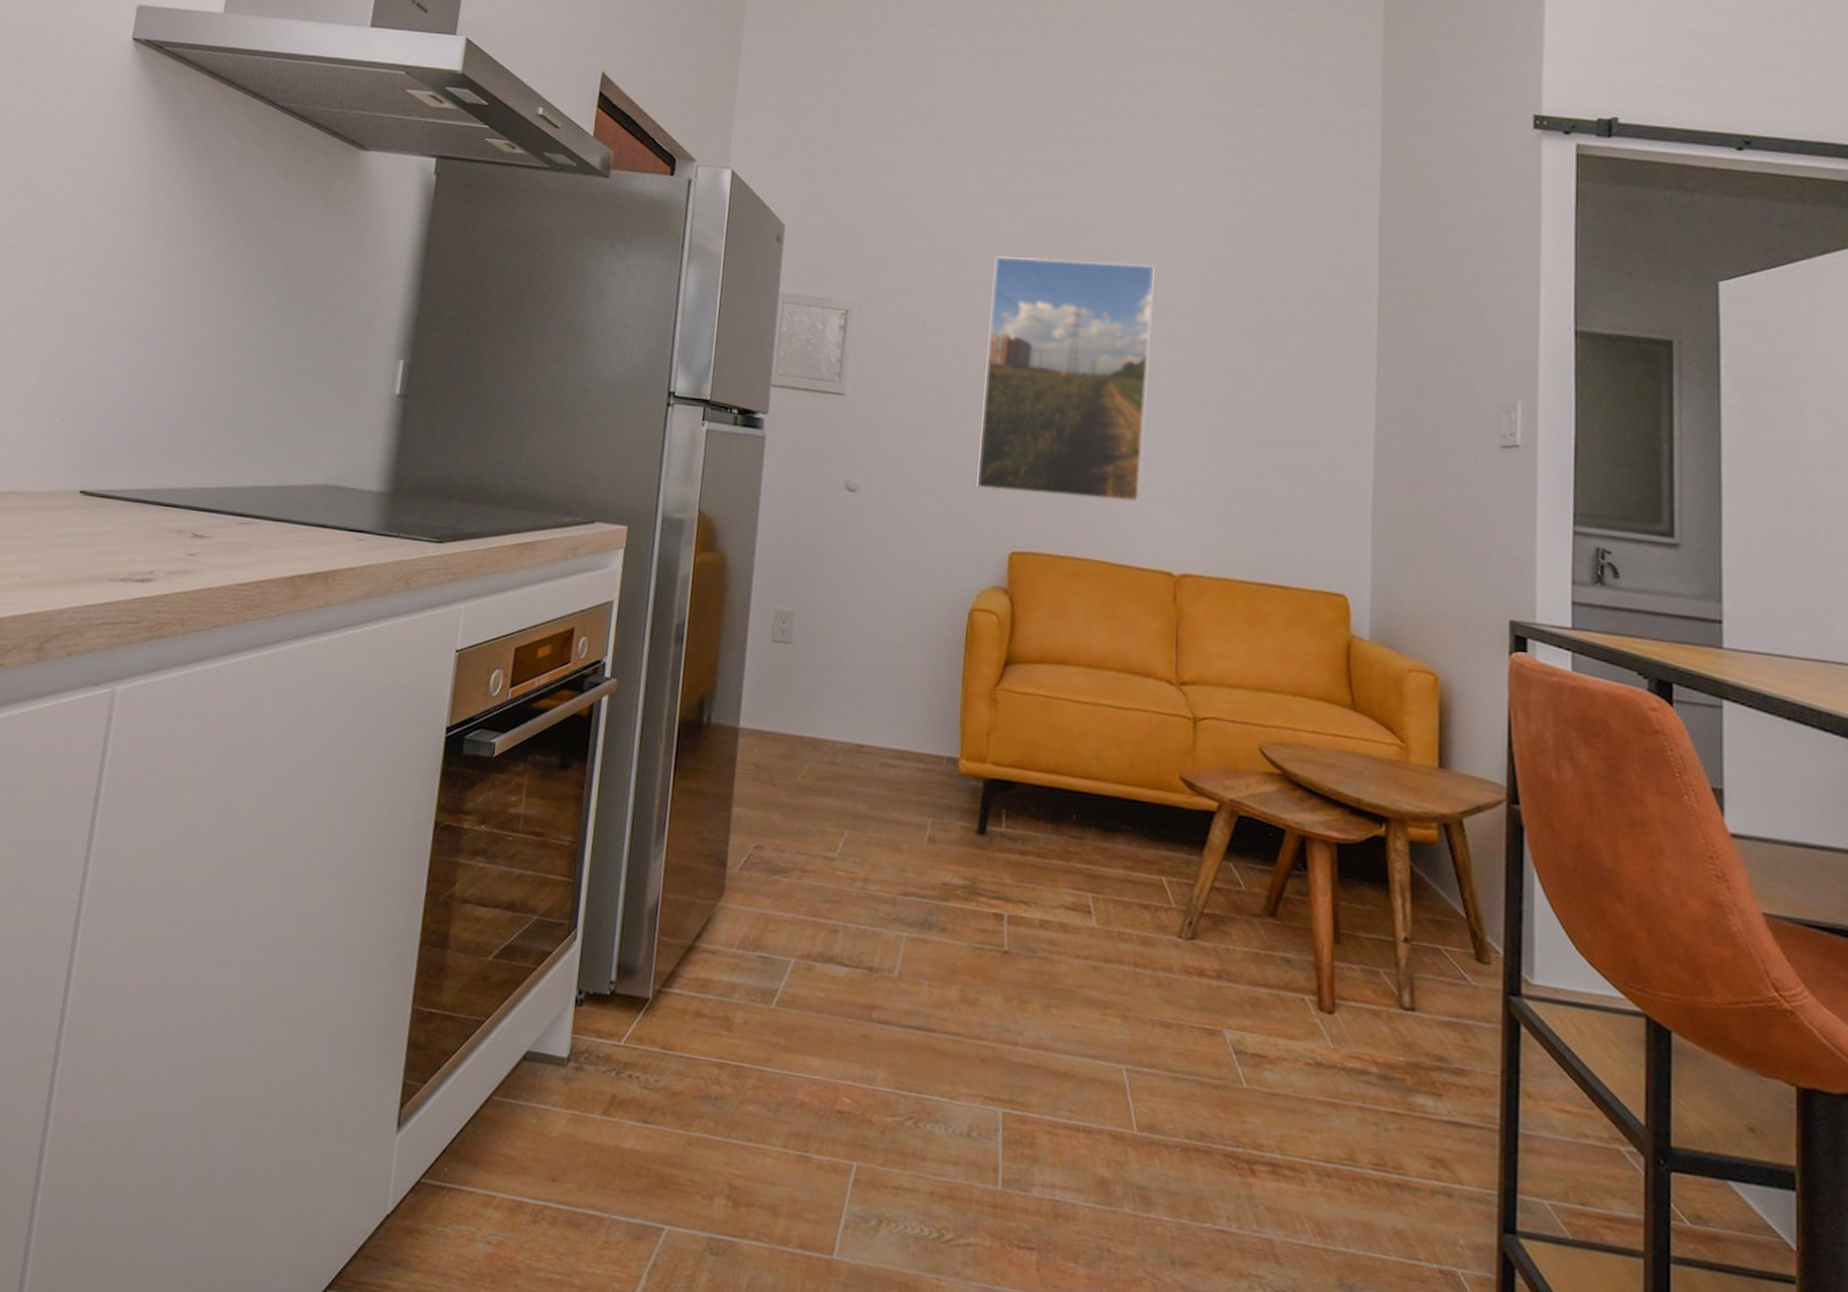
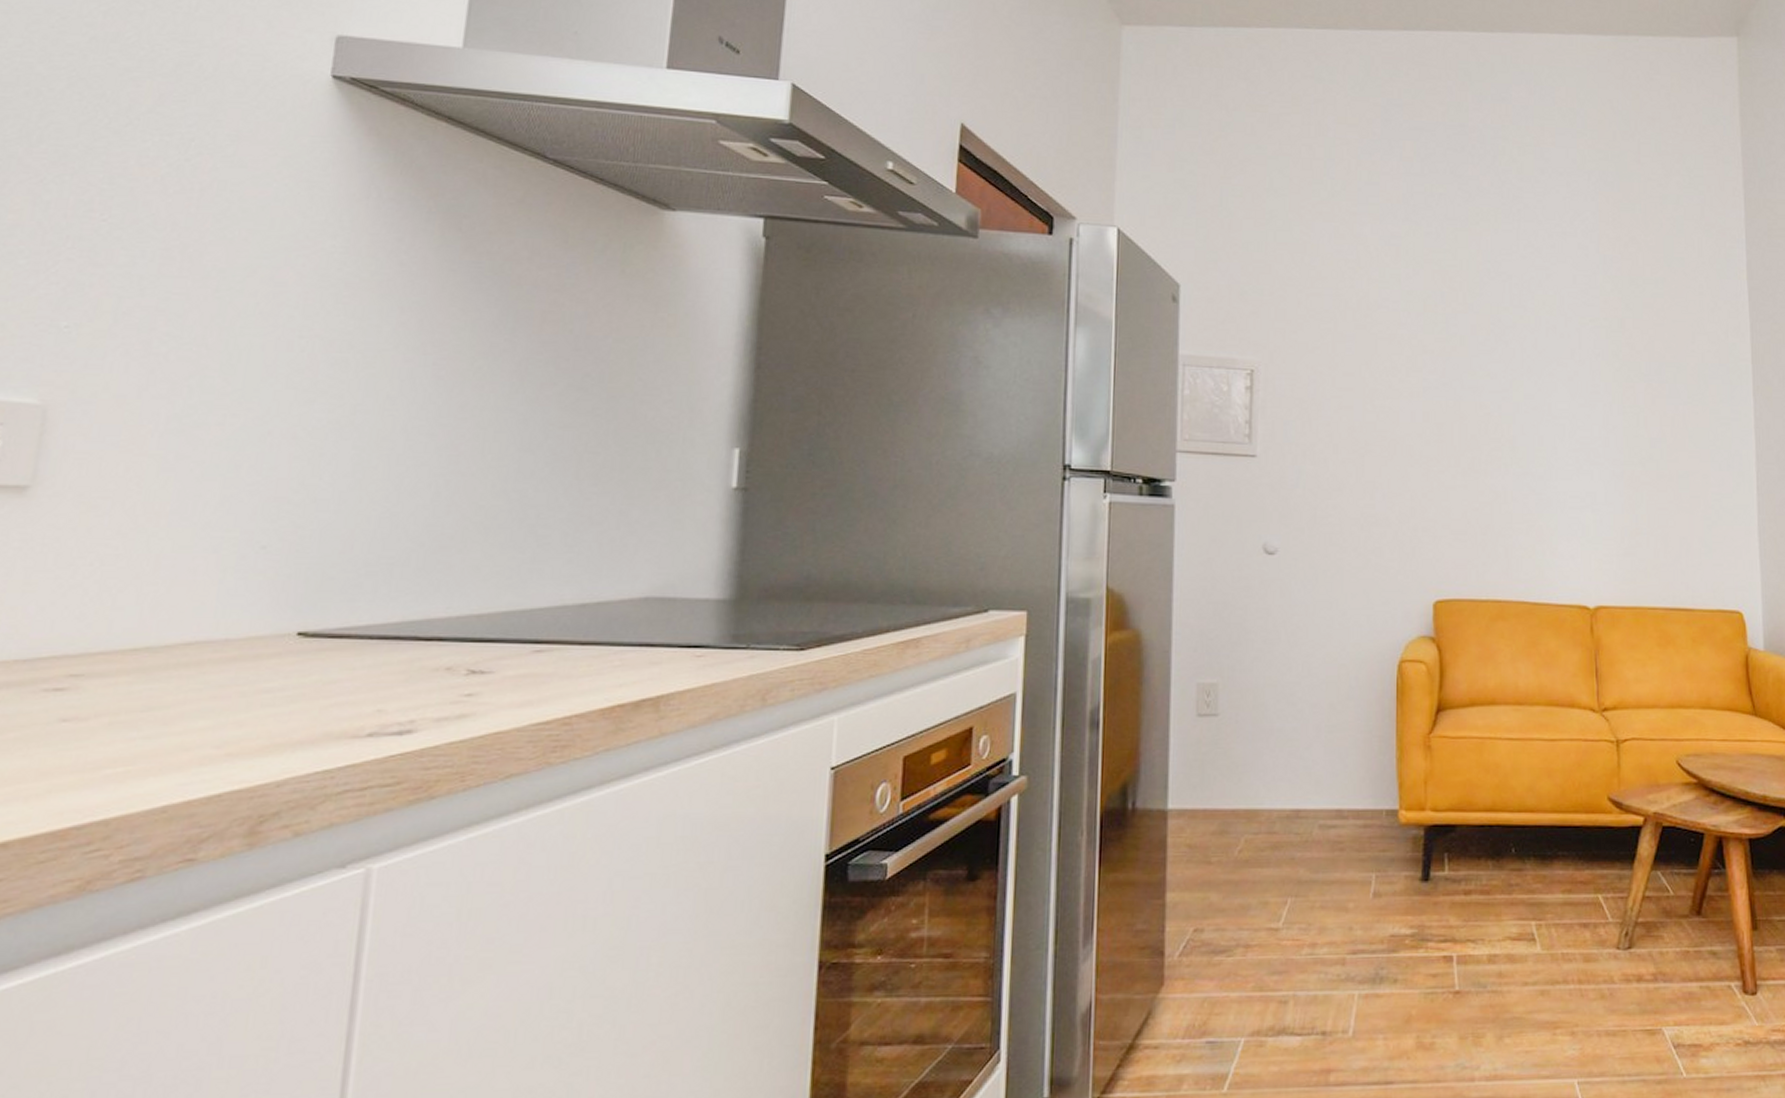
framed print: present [976,256,1155,502] -> none [1397,310,1553,542]

